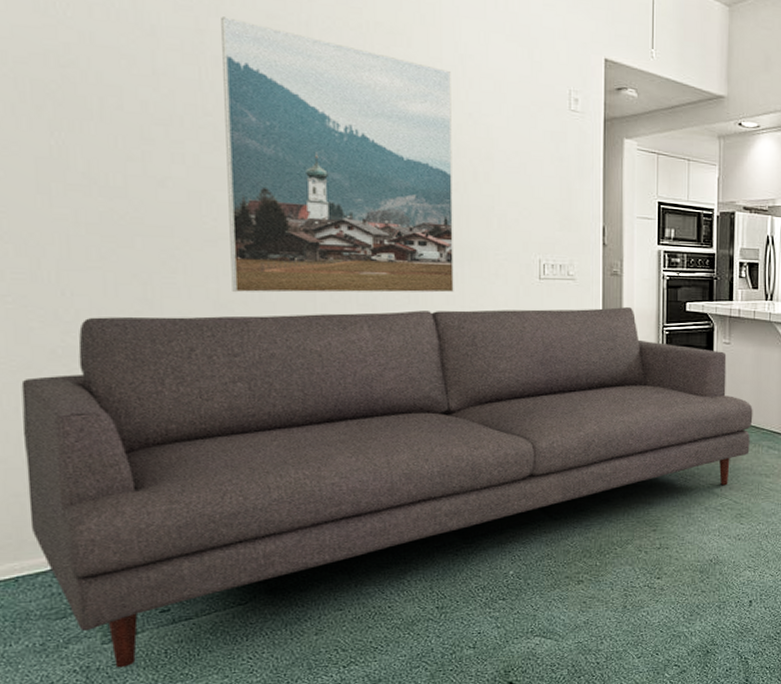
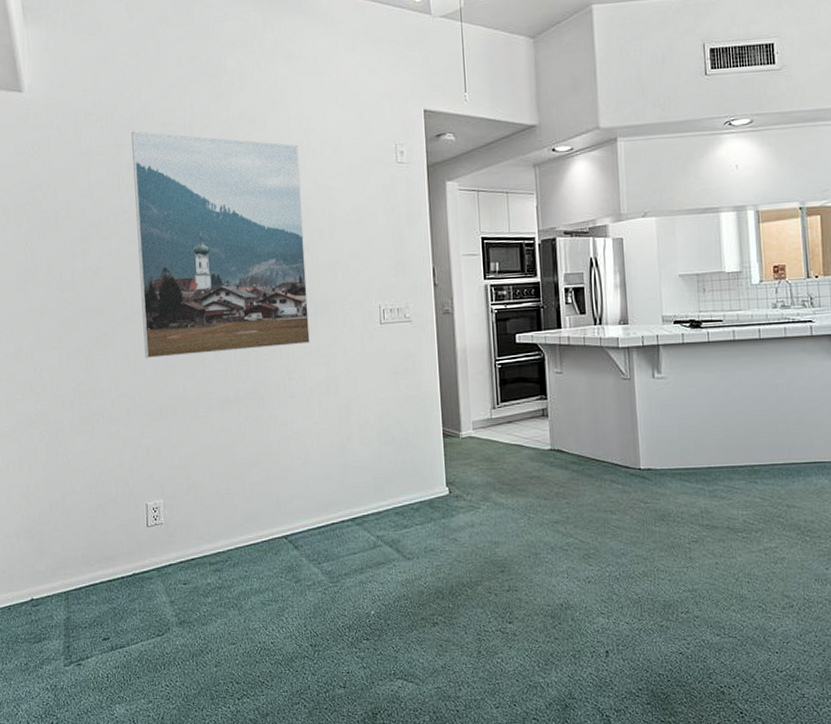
sofa: present [21,307,753,668] -> none [11,344,593,688]

